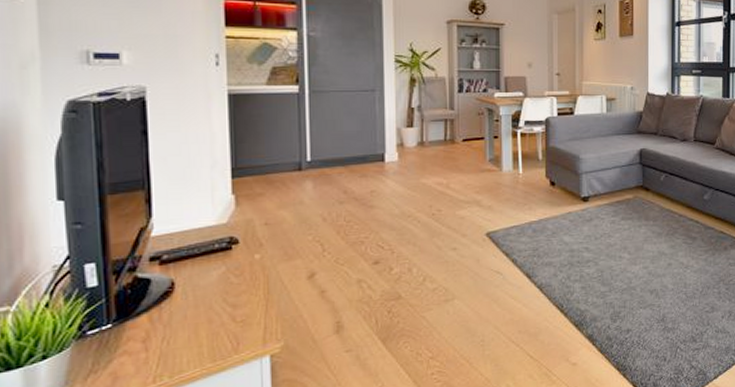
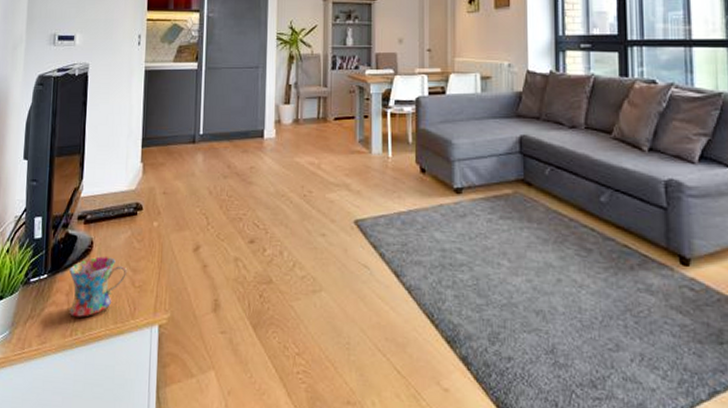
mug: none [144,296,225,363] -> present [68,256,128,317]

